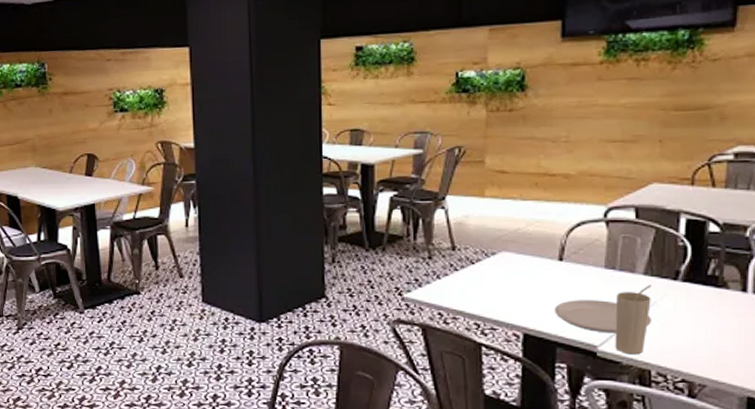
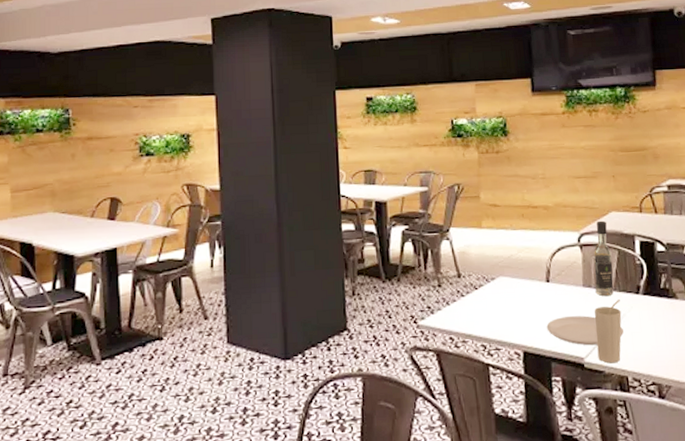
bottle: none [620,193,647,281] -> present [593,220,614,297]

